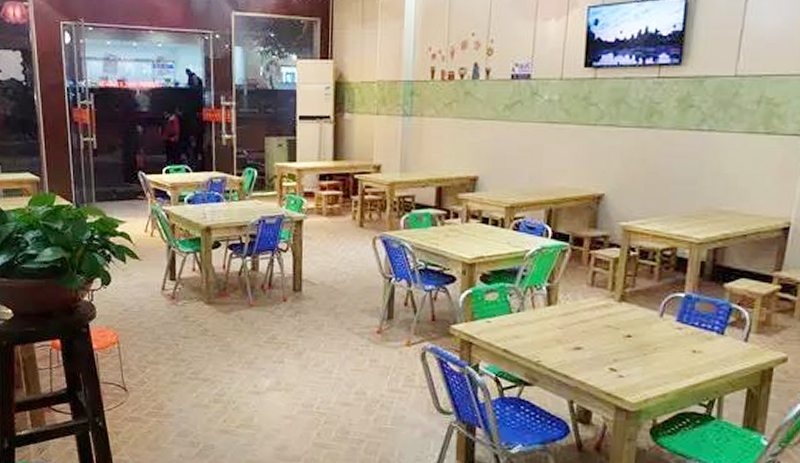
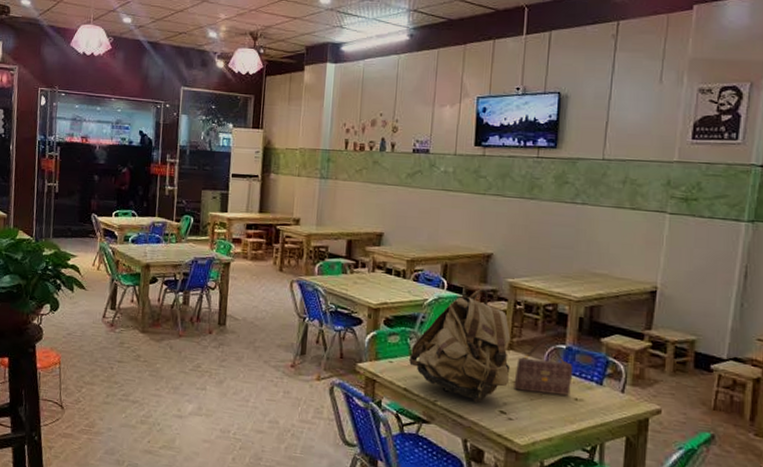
backpack: none [509,235,623,361] -> present [409,289,511,403]
handbag: none [625,287,692,348] -> present [514,339,573,396]

